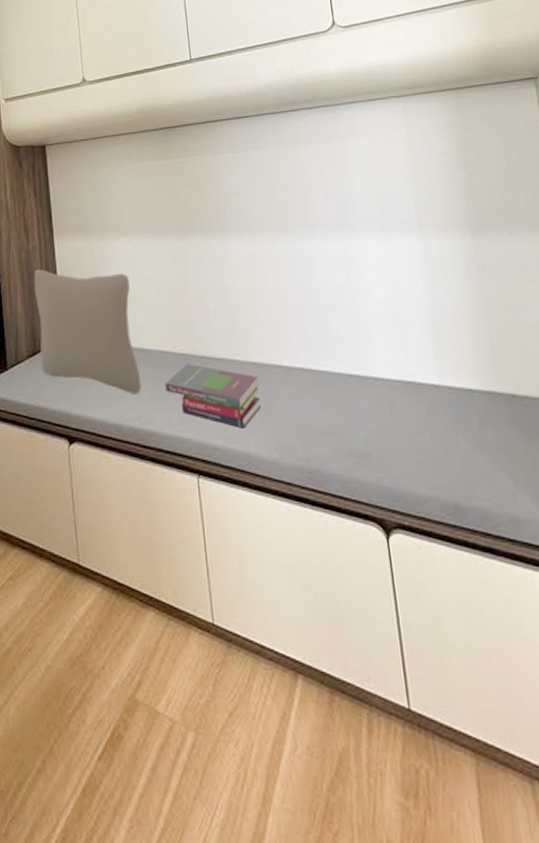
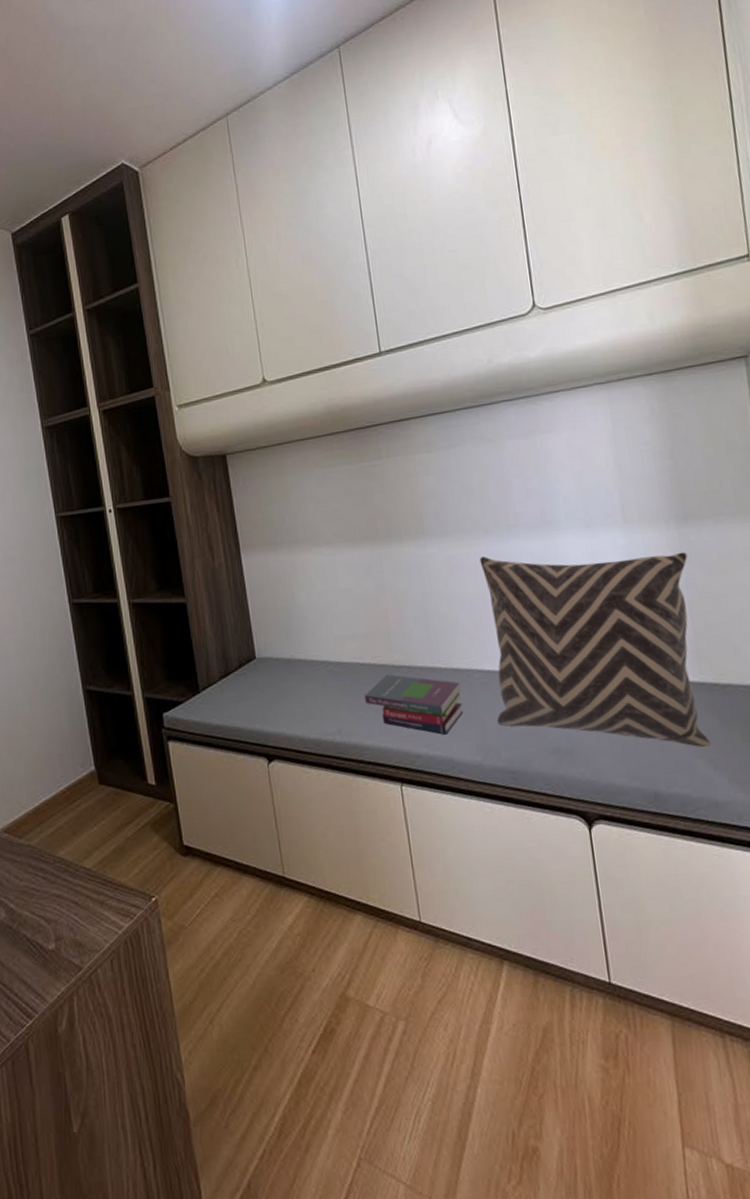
cushion: present [34,269,142,395] -> none [221,586,341,709]
pillow: none [280,254,511,461] -> present [480,552,711,748]

